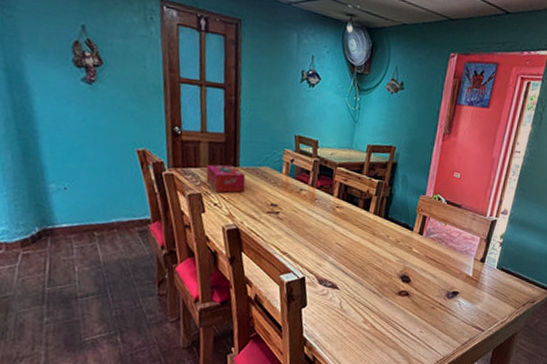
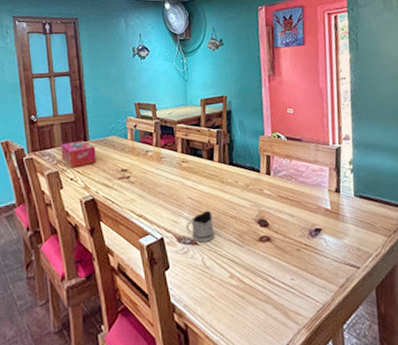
tea glass holder: none [329,258,358,288] -> present [186,210,216,243]

